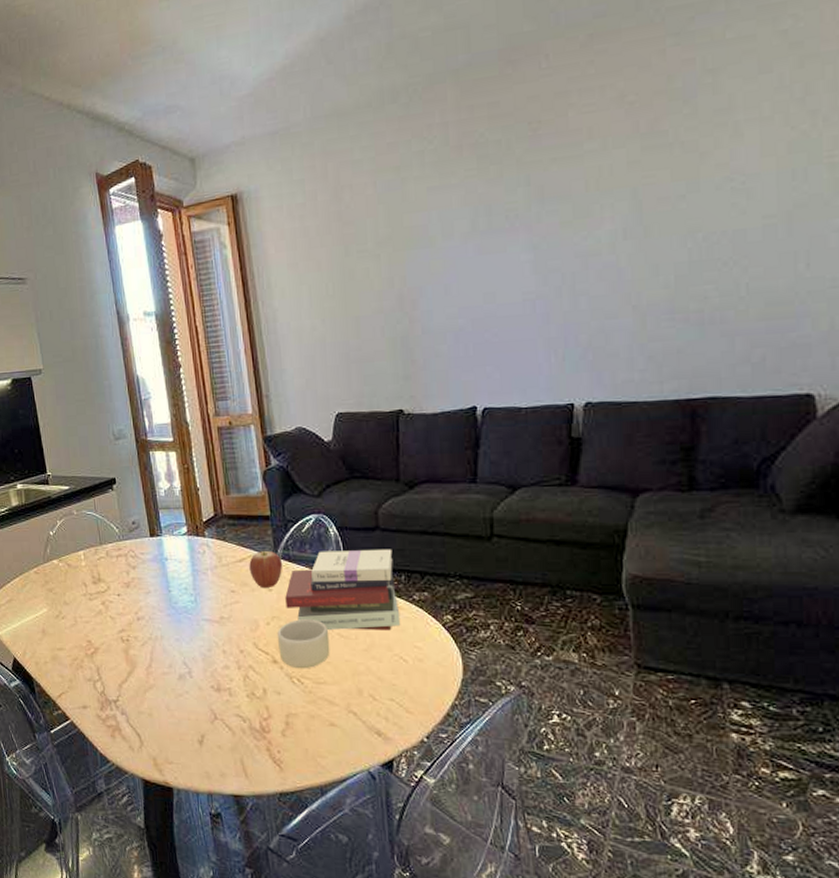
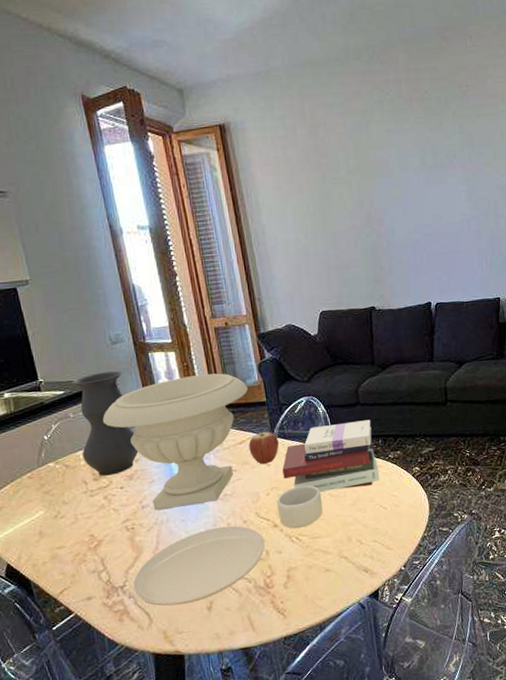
vase: none [76,468,136,580] -> present [72,370,139,476]
decorative bowl: none [103,479,251,625] -> present [102,373,248,511]
plate: none [126,653,263,733] -> present [133,526,266,606]

